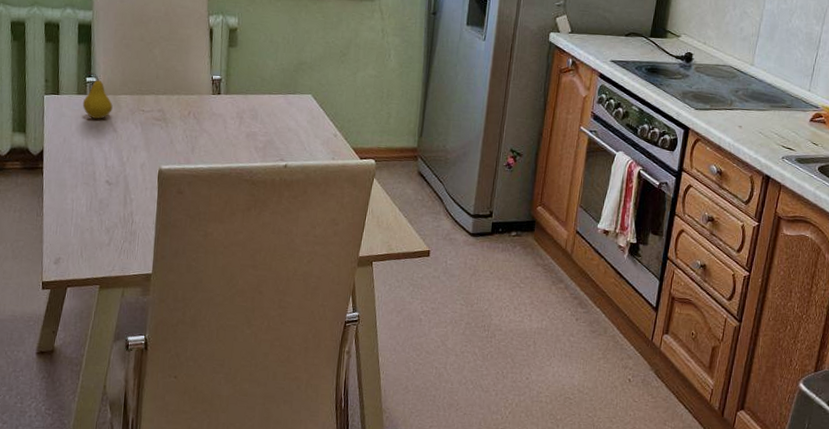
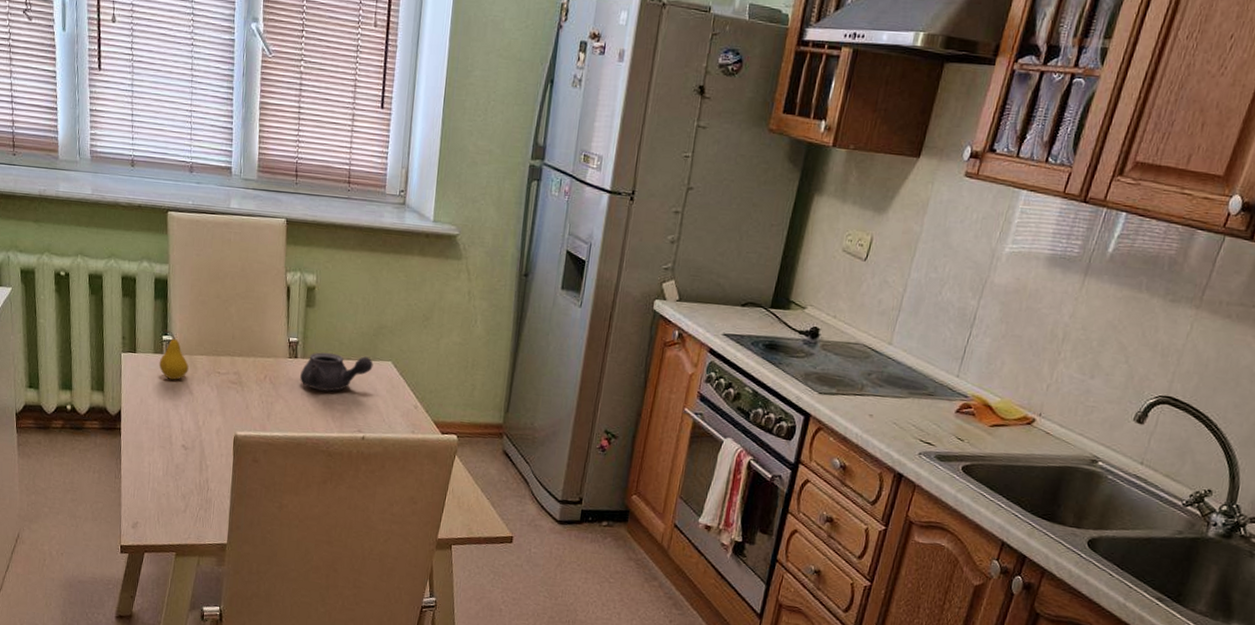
teapot: none [223,88,294,124] -> present [300,352,373,392]

